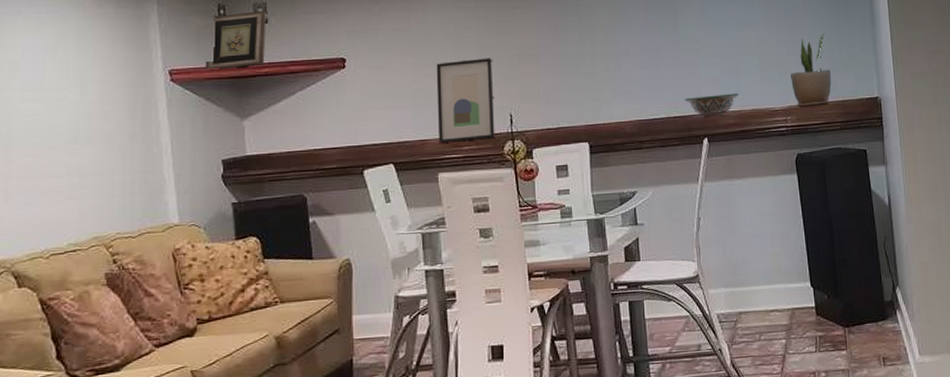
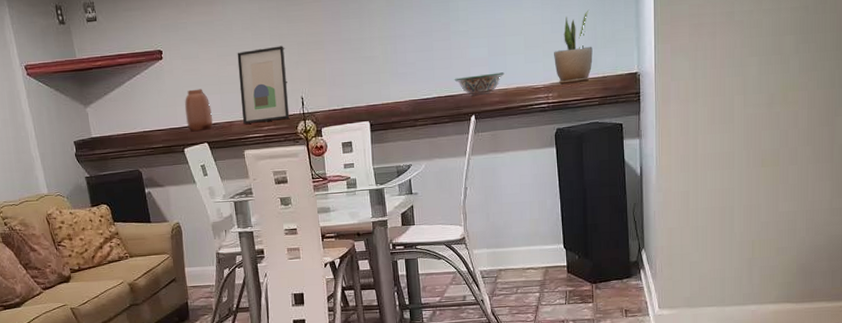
picture frame: present [205,11,266,71] -> none [51,9,98,65]
vase: none [368,102,401,151] -> present [184,89,213,132]

